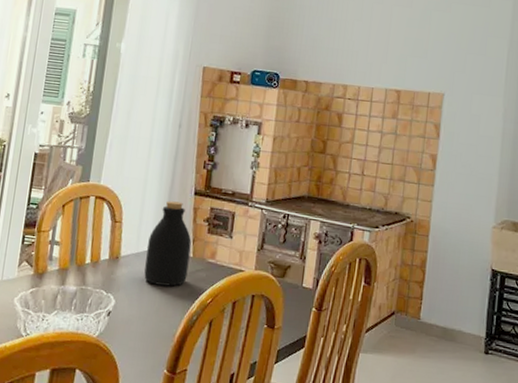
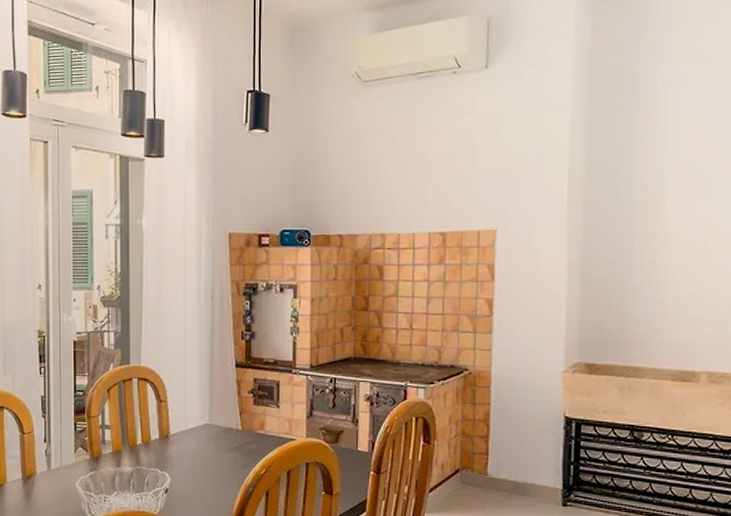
bottle: present [144,201,192,287] -> none [196,376,238,460]

